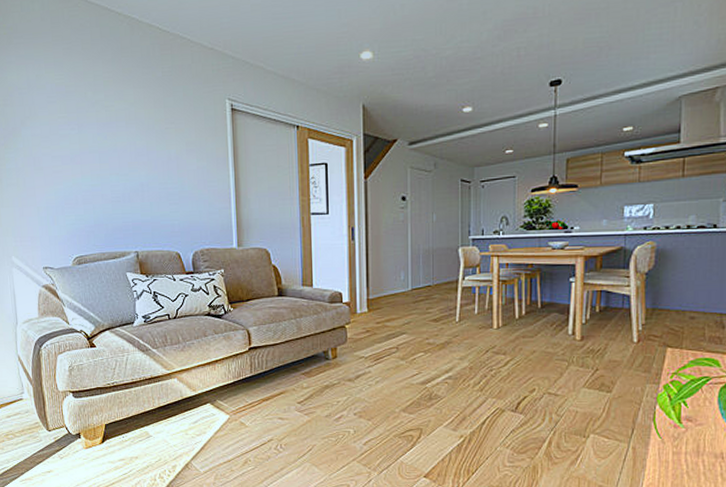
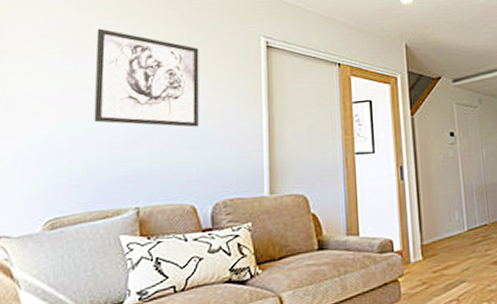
wall art: none [91,94,178,186] -> present [94,28,199,128]

